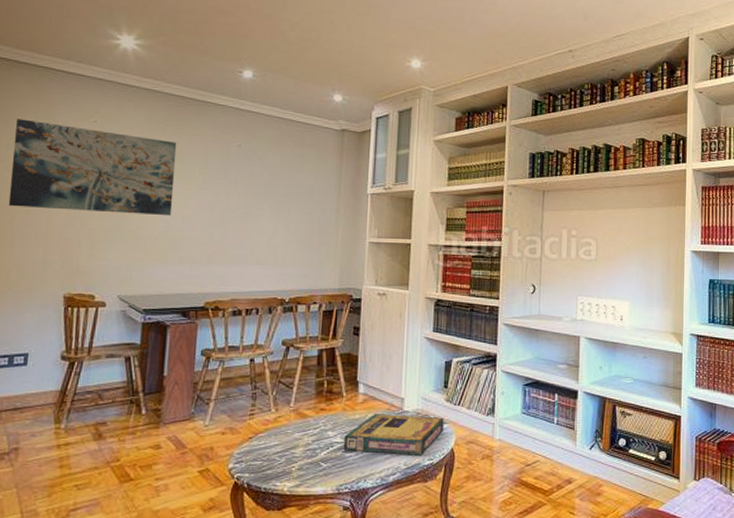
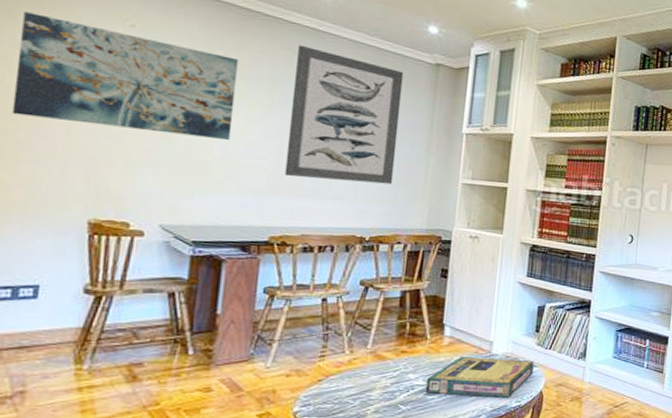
wall art: none [215,124,314,247] -> present [284,44,404,185]

